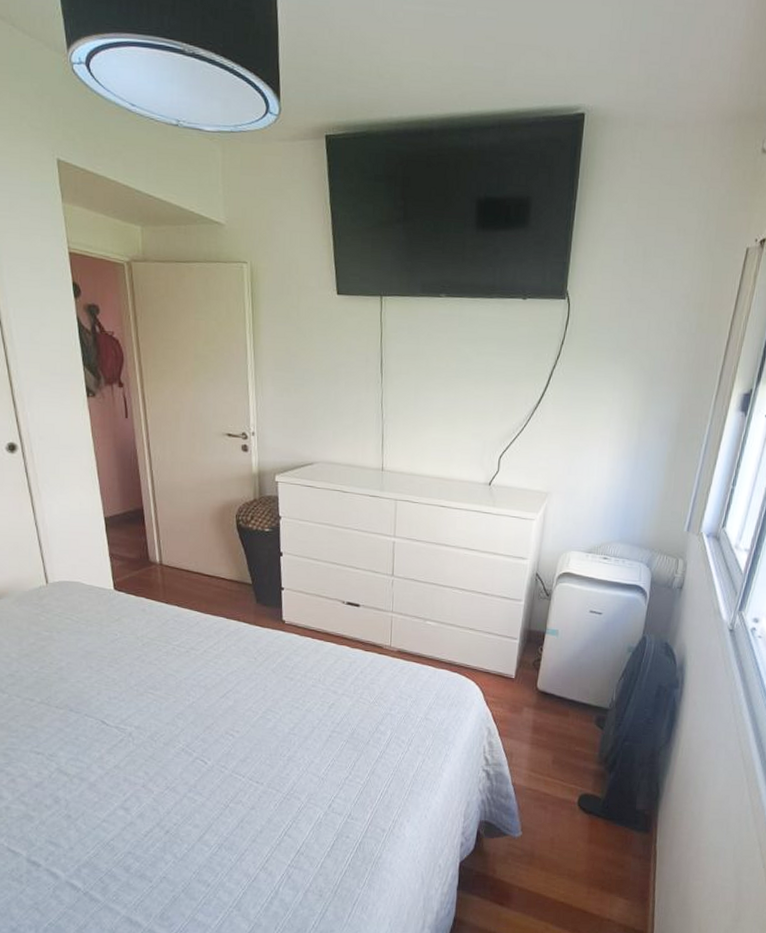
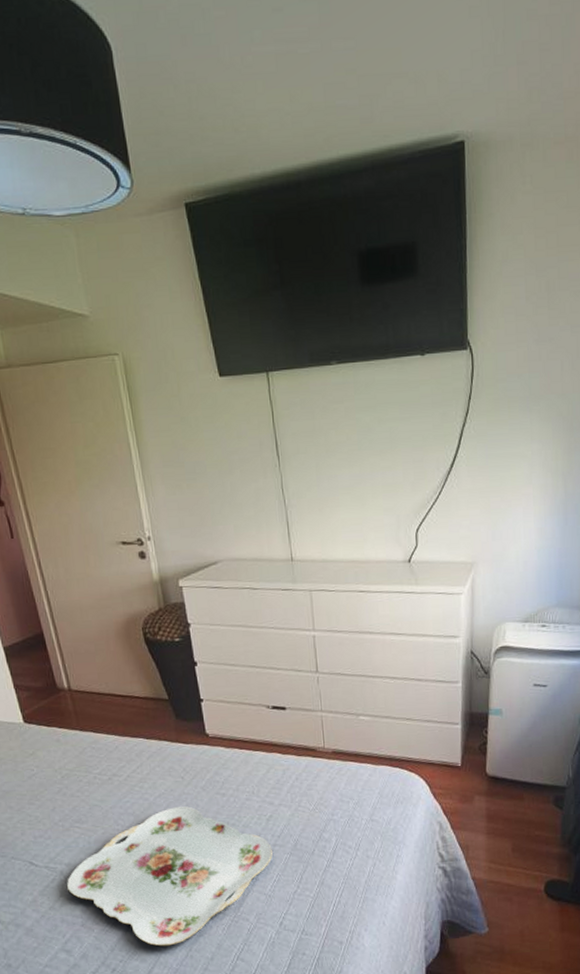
serving tray: none [134,684,330,815] -> present [67,805,273,947]

